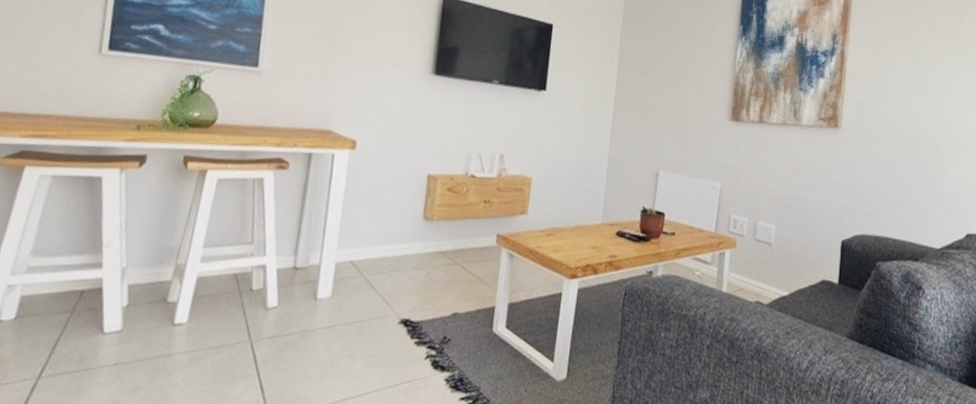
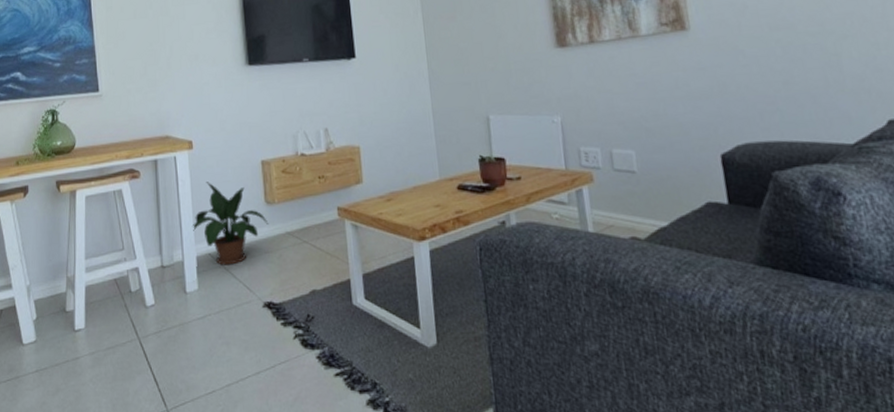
potted plant: none [337,186,423,277] -> present [192,182,269,265]

